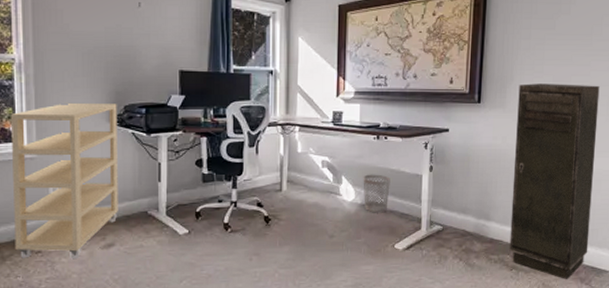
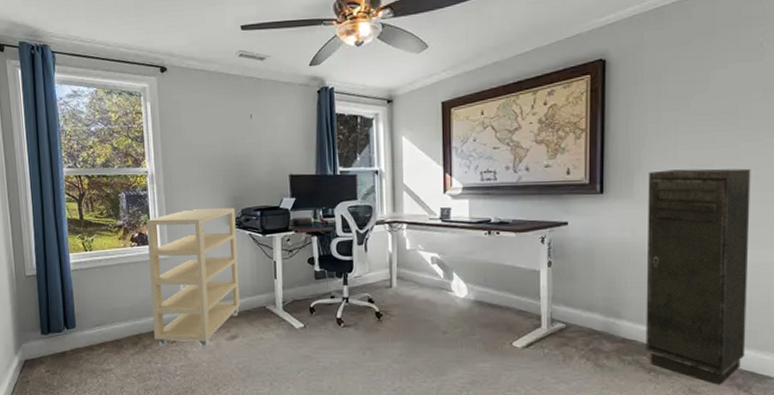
wastebasket: present [363,174,390,213] -> none [475,270,505,310]

